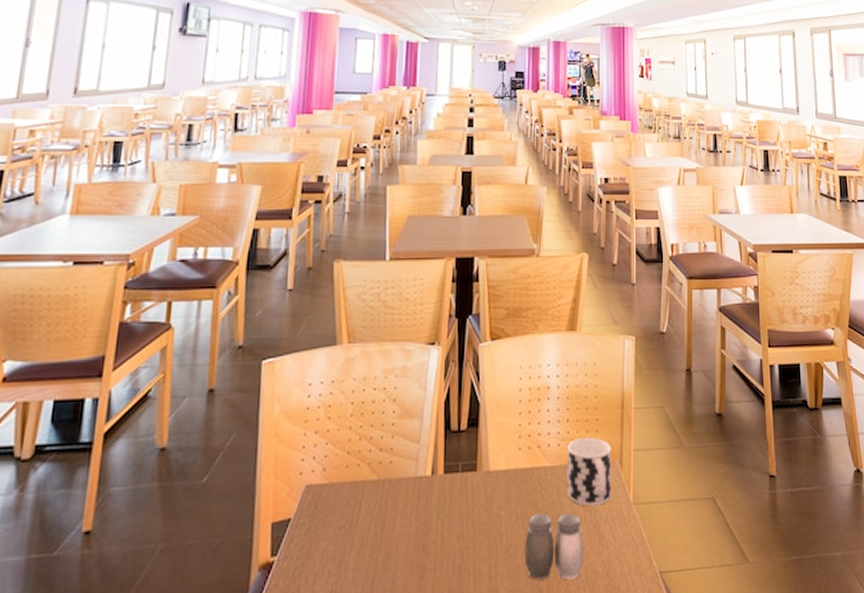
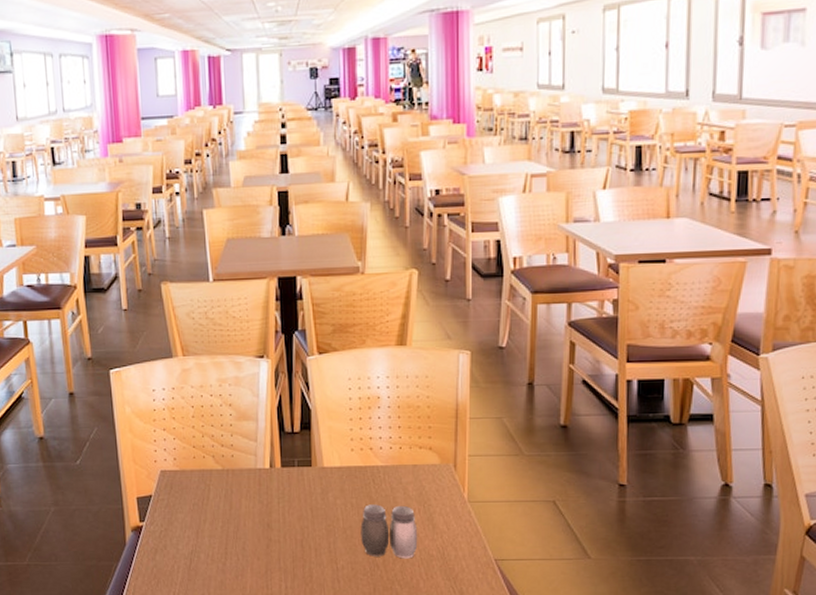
cup: present [566,436,612,506] -> none [399,442,446,501]

